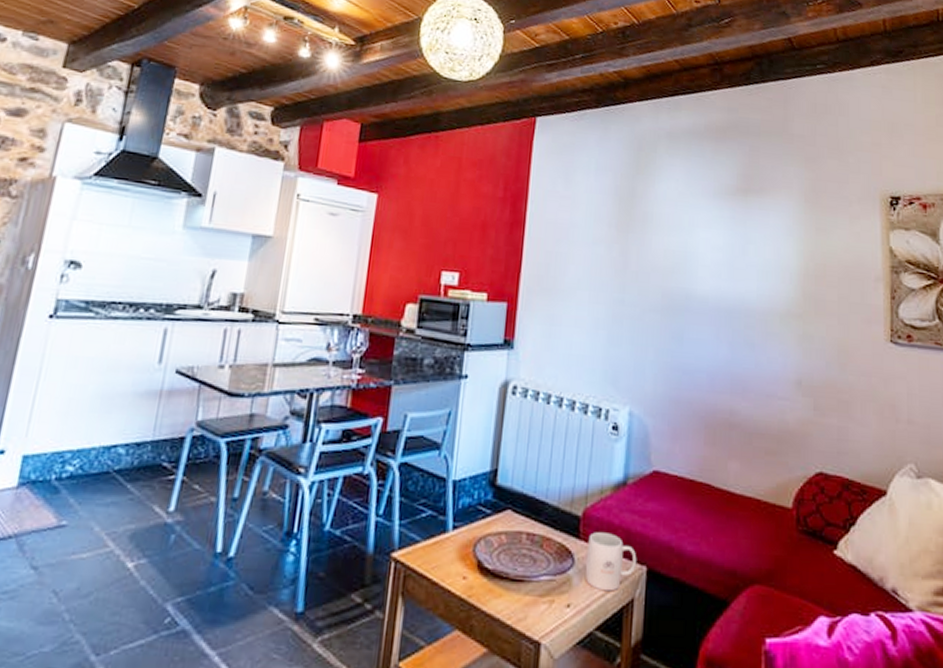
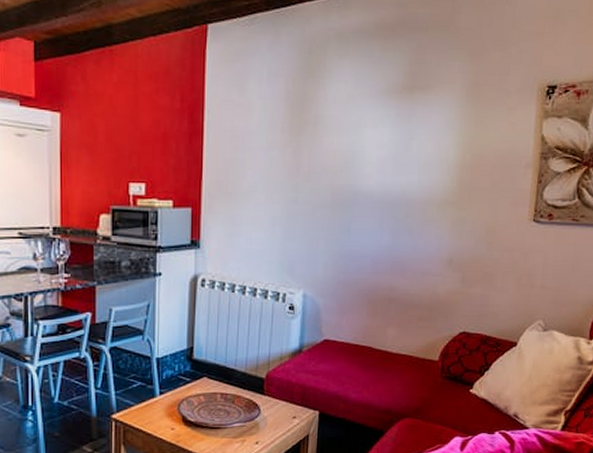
mug: present [585,532,637,592] -> none [269,389,311,431]

